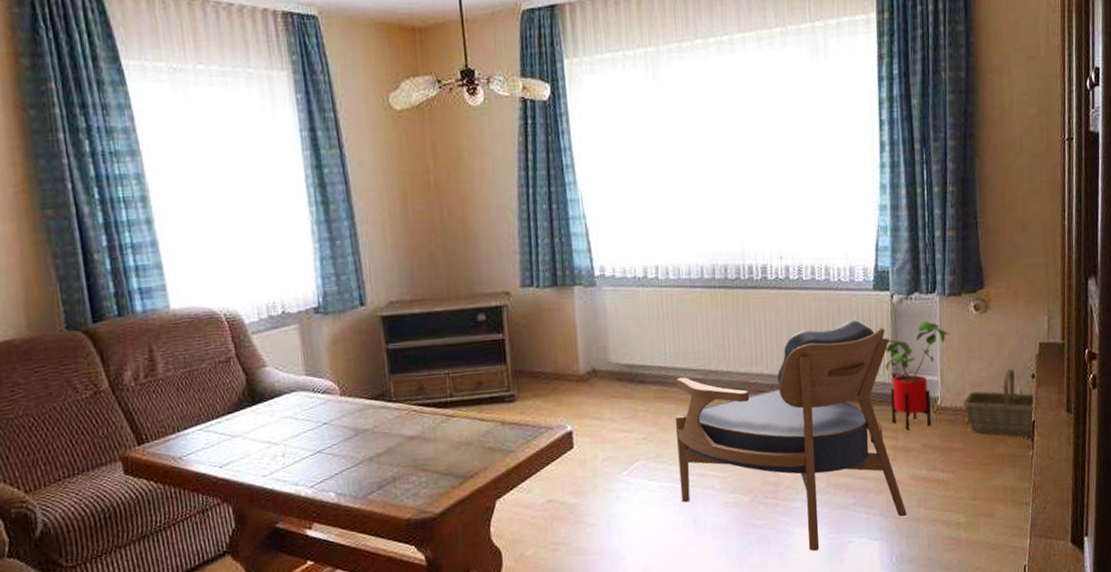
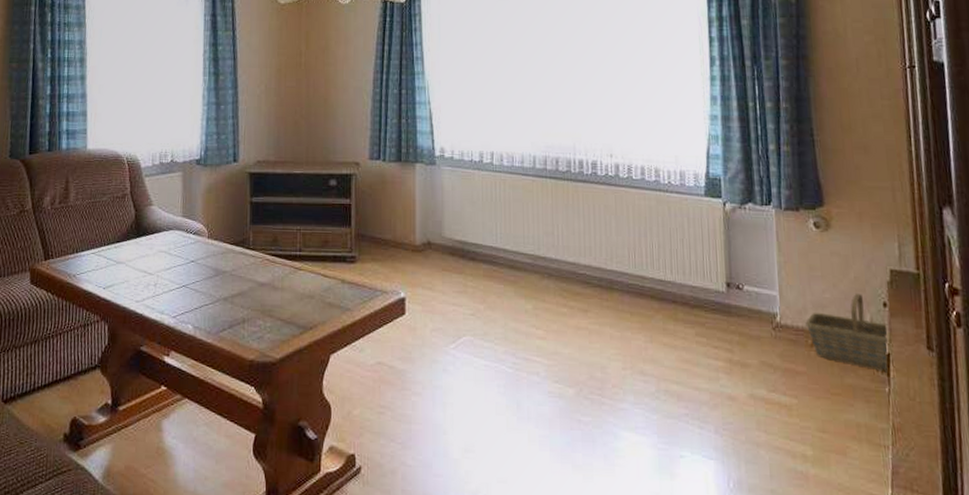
armchair: present [675,320,907,551] -> none [503,224,745,460]
house plant: present [885,321,951,430] -> none [718,233,789,343]

